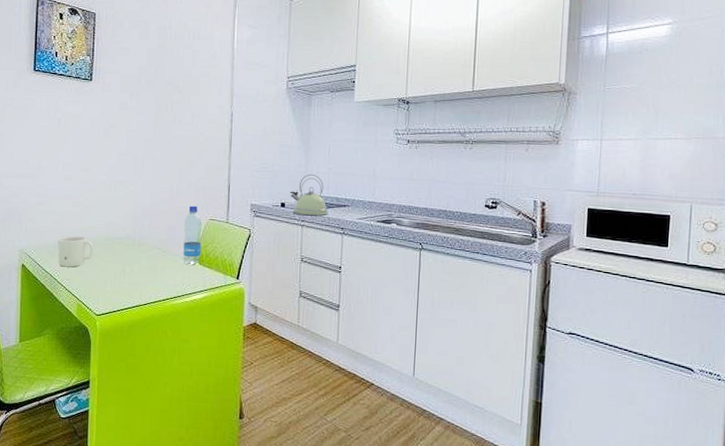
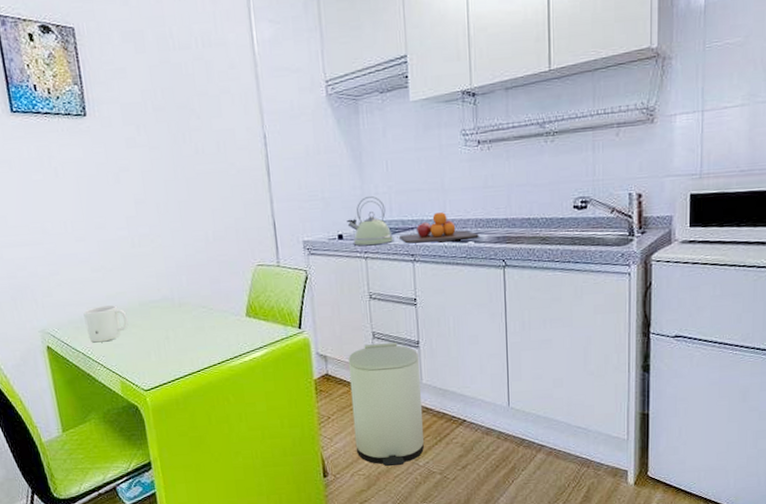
bottle: present [183,205,202,265] -> none [228,251,255,321]
pedal bin: none [272,302,338,418] -> present [348,342,425,467]
chopping board: none [333,196,401,222] -> present [399,212,479,244]

